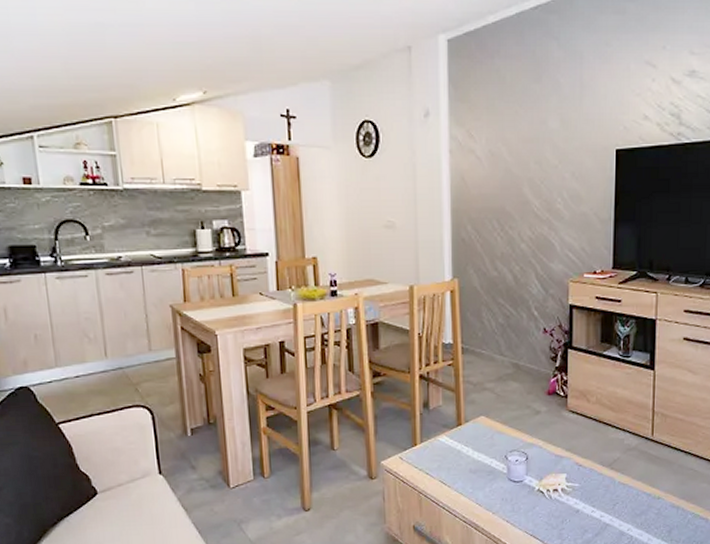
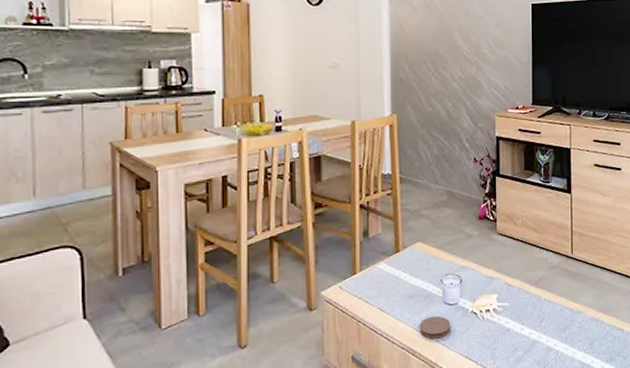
coaster: none [482,492,516,515] -> present [419,315,451,339]

